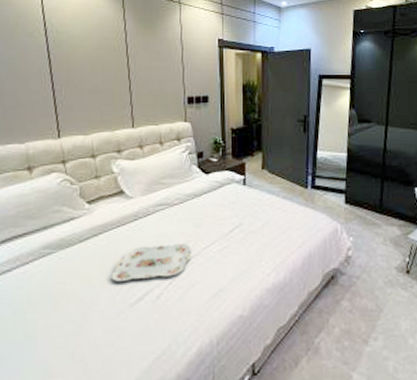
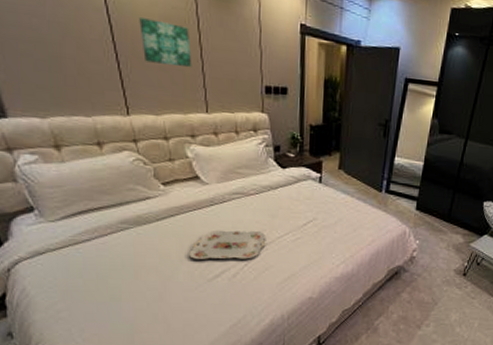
wall art: none [75,51,121,89] -> present [139,18,192,68]

